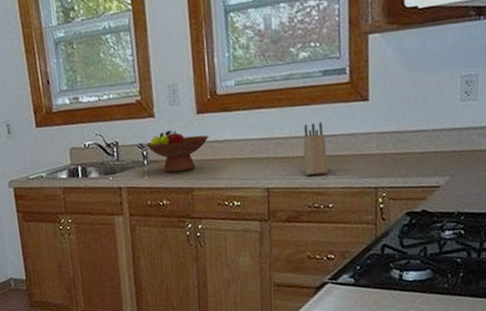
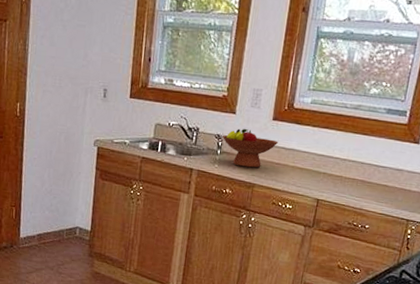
knife block: present [303,121,328,176] -> none [352,151,377,199]

